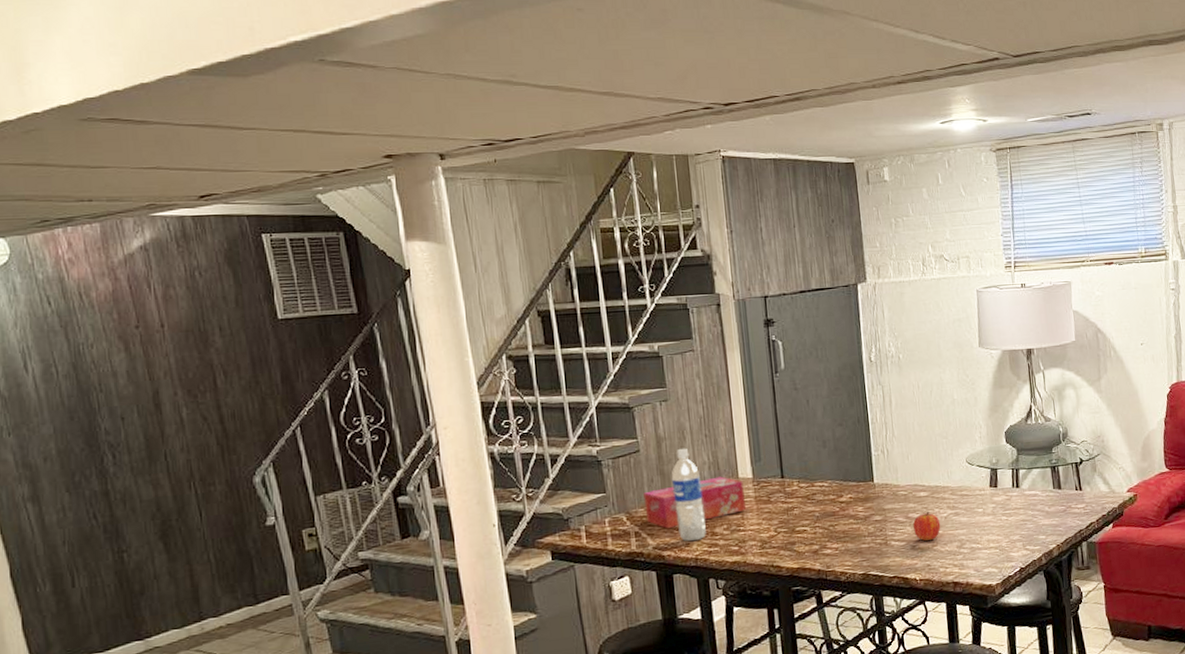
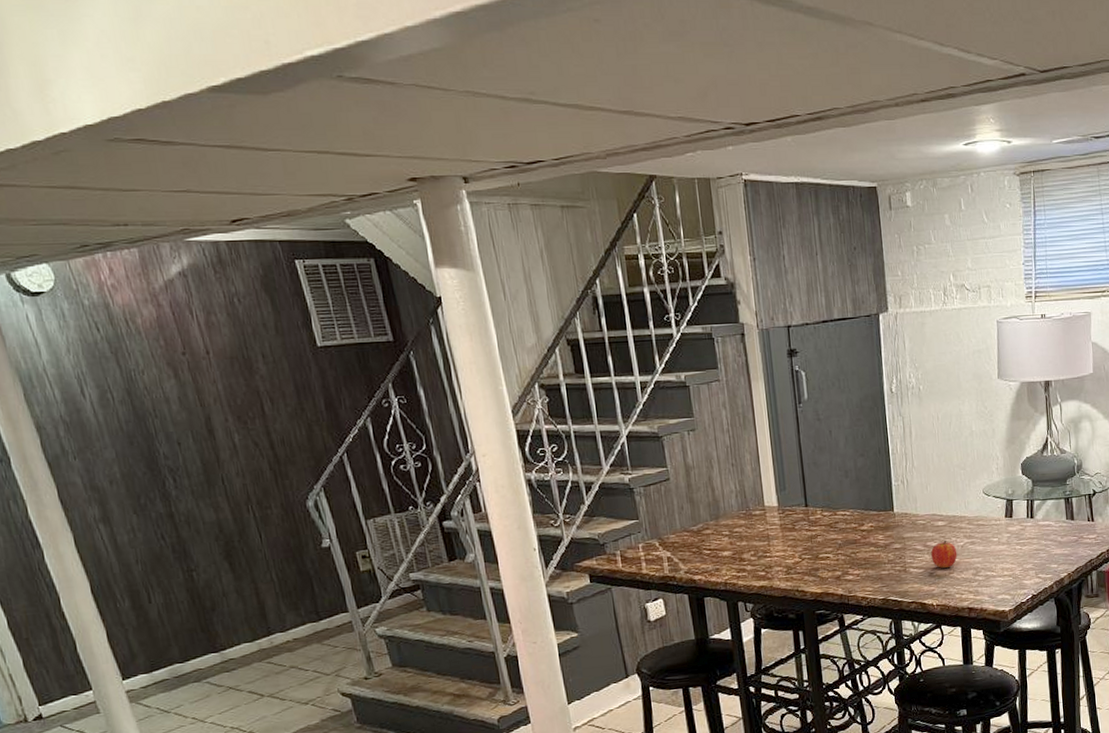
tissue box: present [643,476,746,528] -> none [674,504,772,554]
water bottle: present [671,448,706,542] -> none [700,476,735,567]

